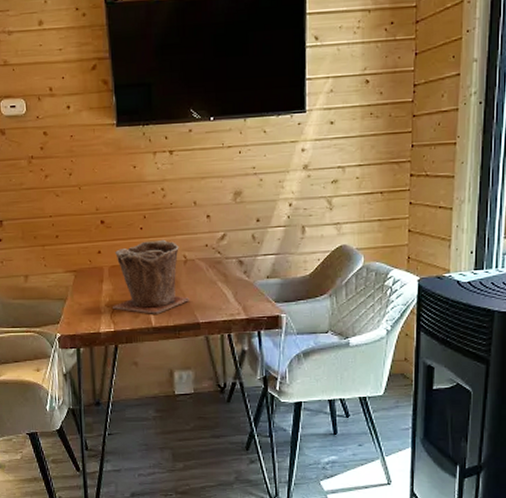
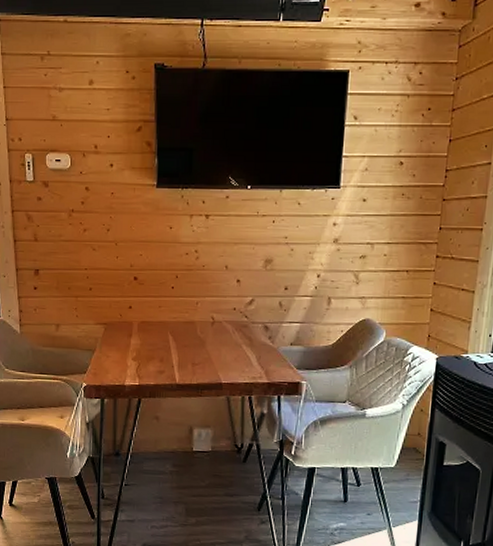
plant pot: present [113,239,190,314] -> none [139,299,215,372]

